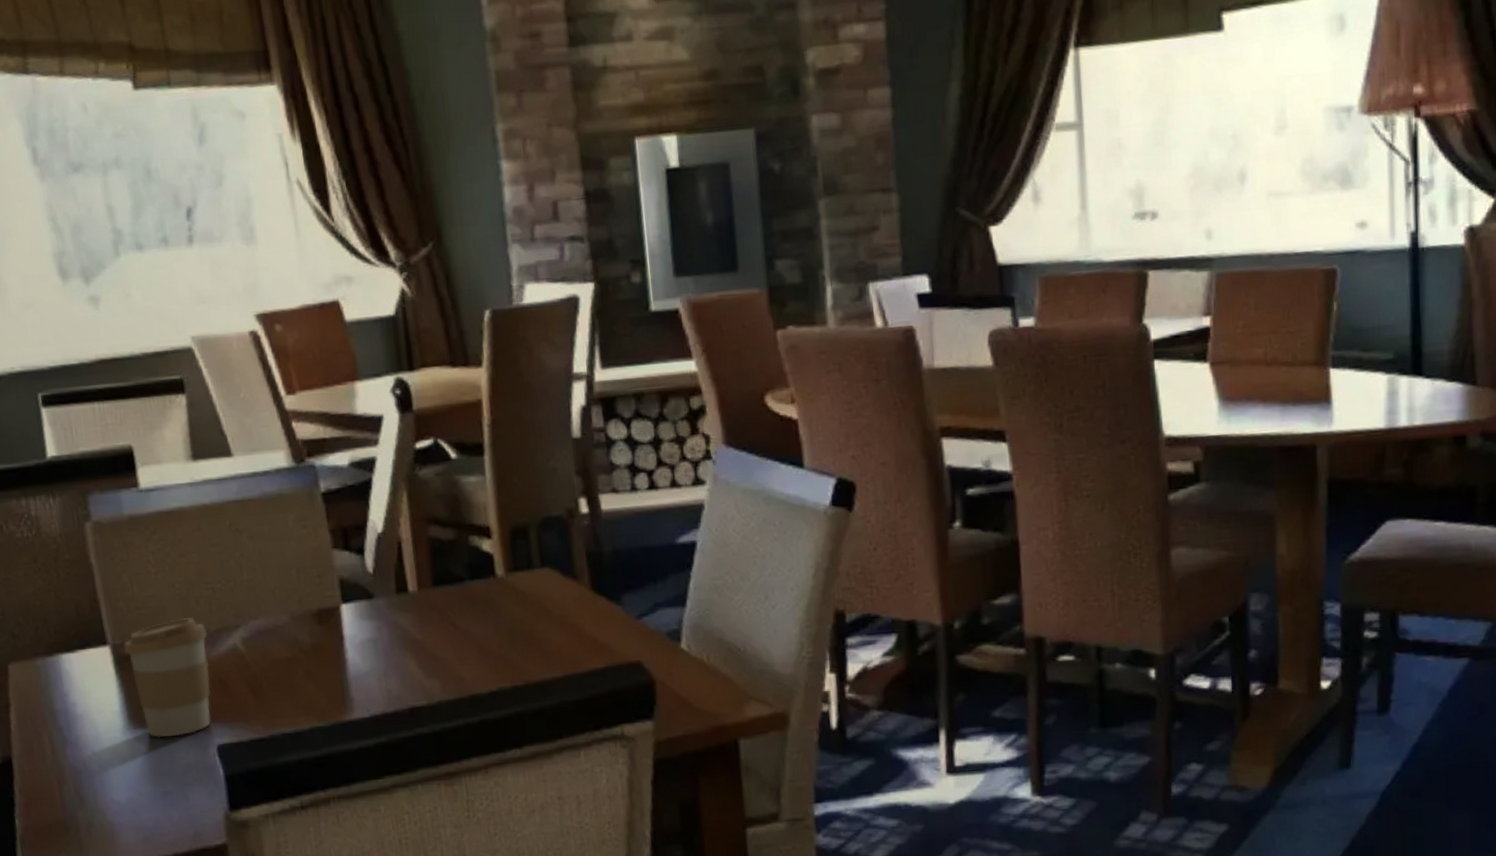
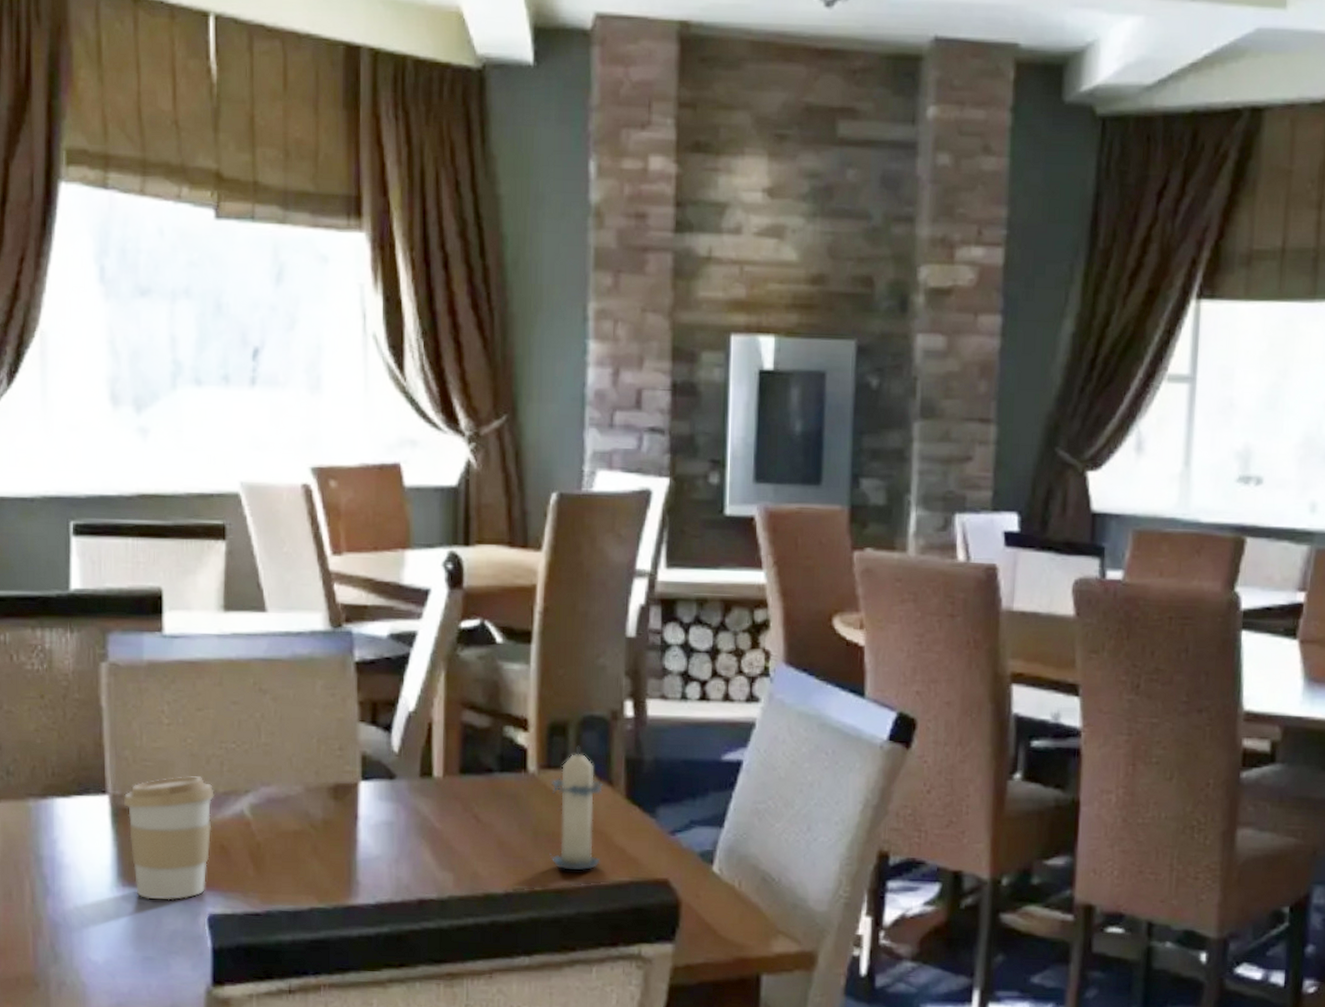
candle: none [520,546,575,664] -> present [549,746,603,871]

